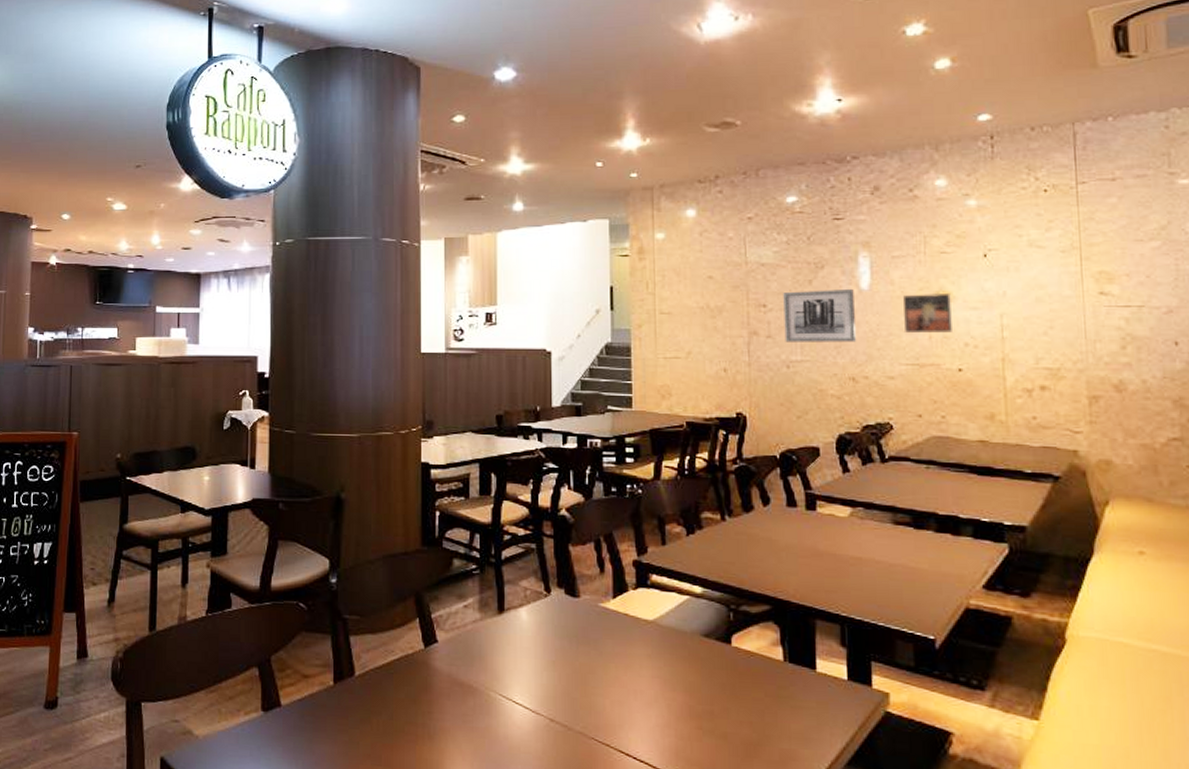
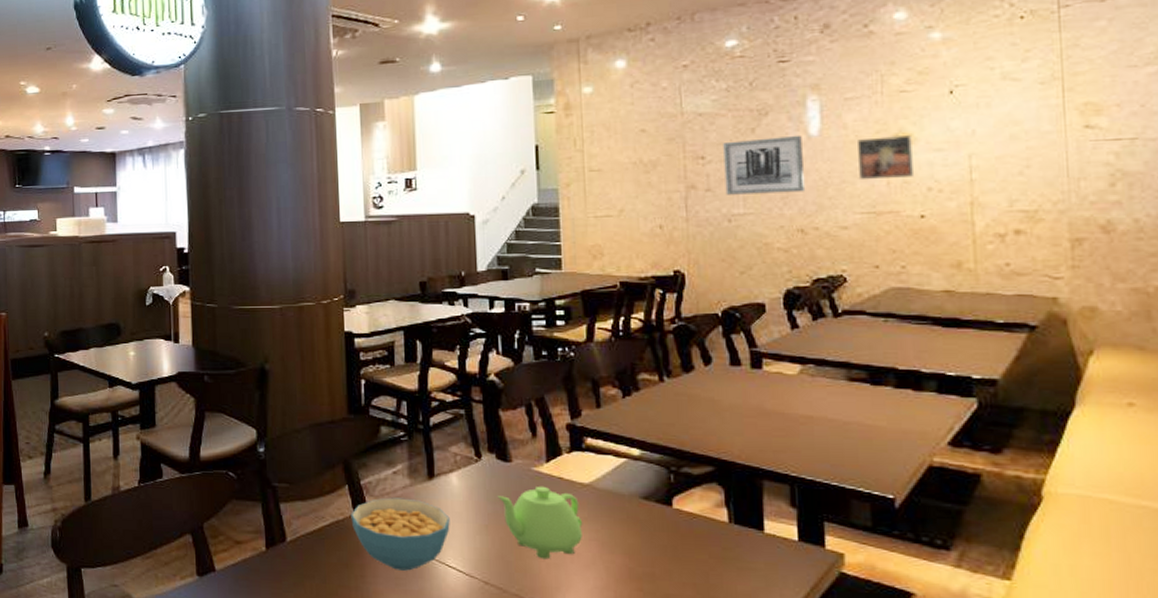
cereal bowl: none [420,632,518,707] -> present [350,497,450,571]
teakettle: none [565,622,647,697] -> present [497,486,583,560]

